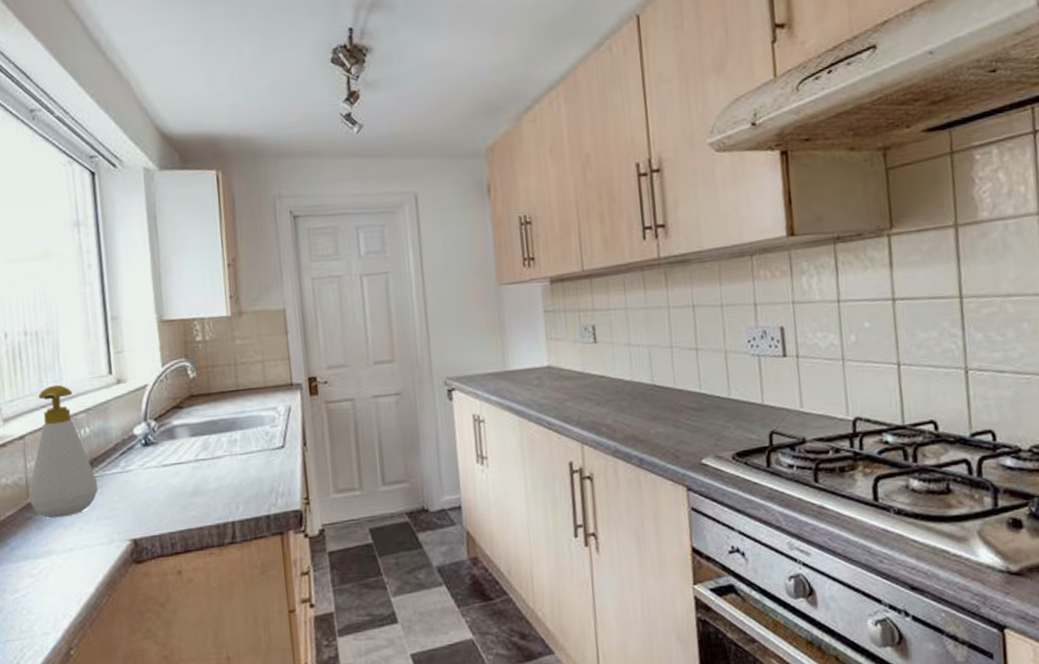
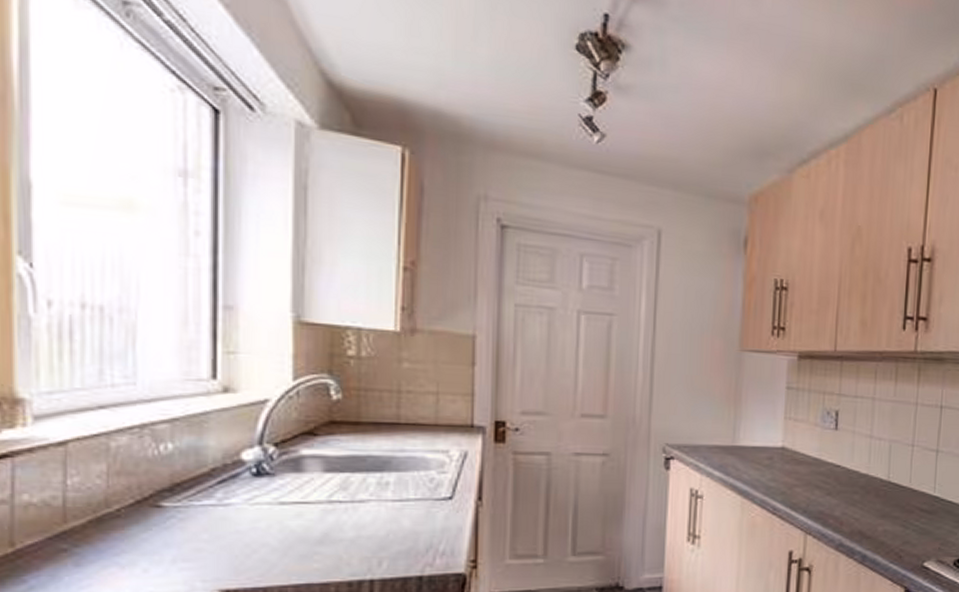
soap bottle: present [28,384,98,519] -> none [65,381,179,554]

